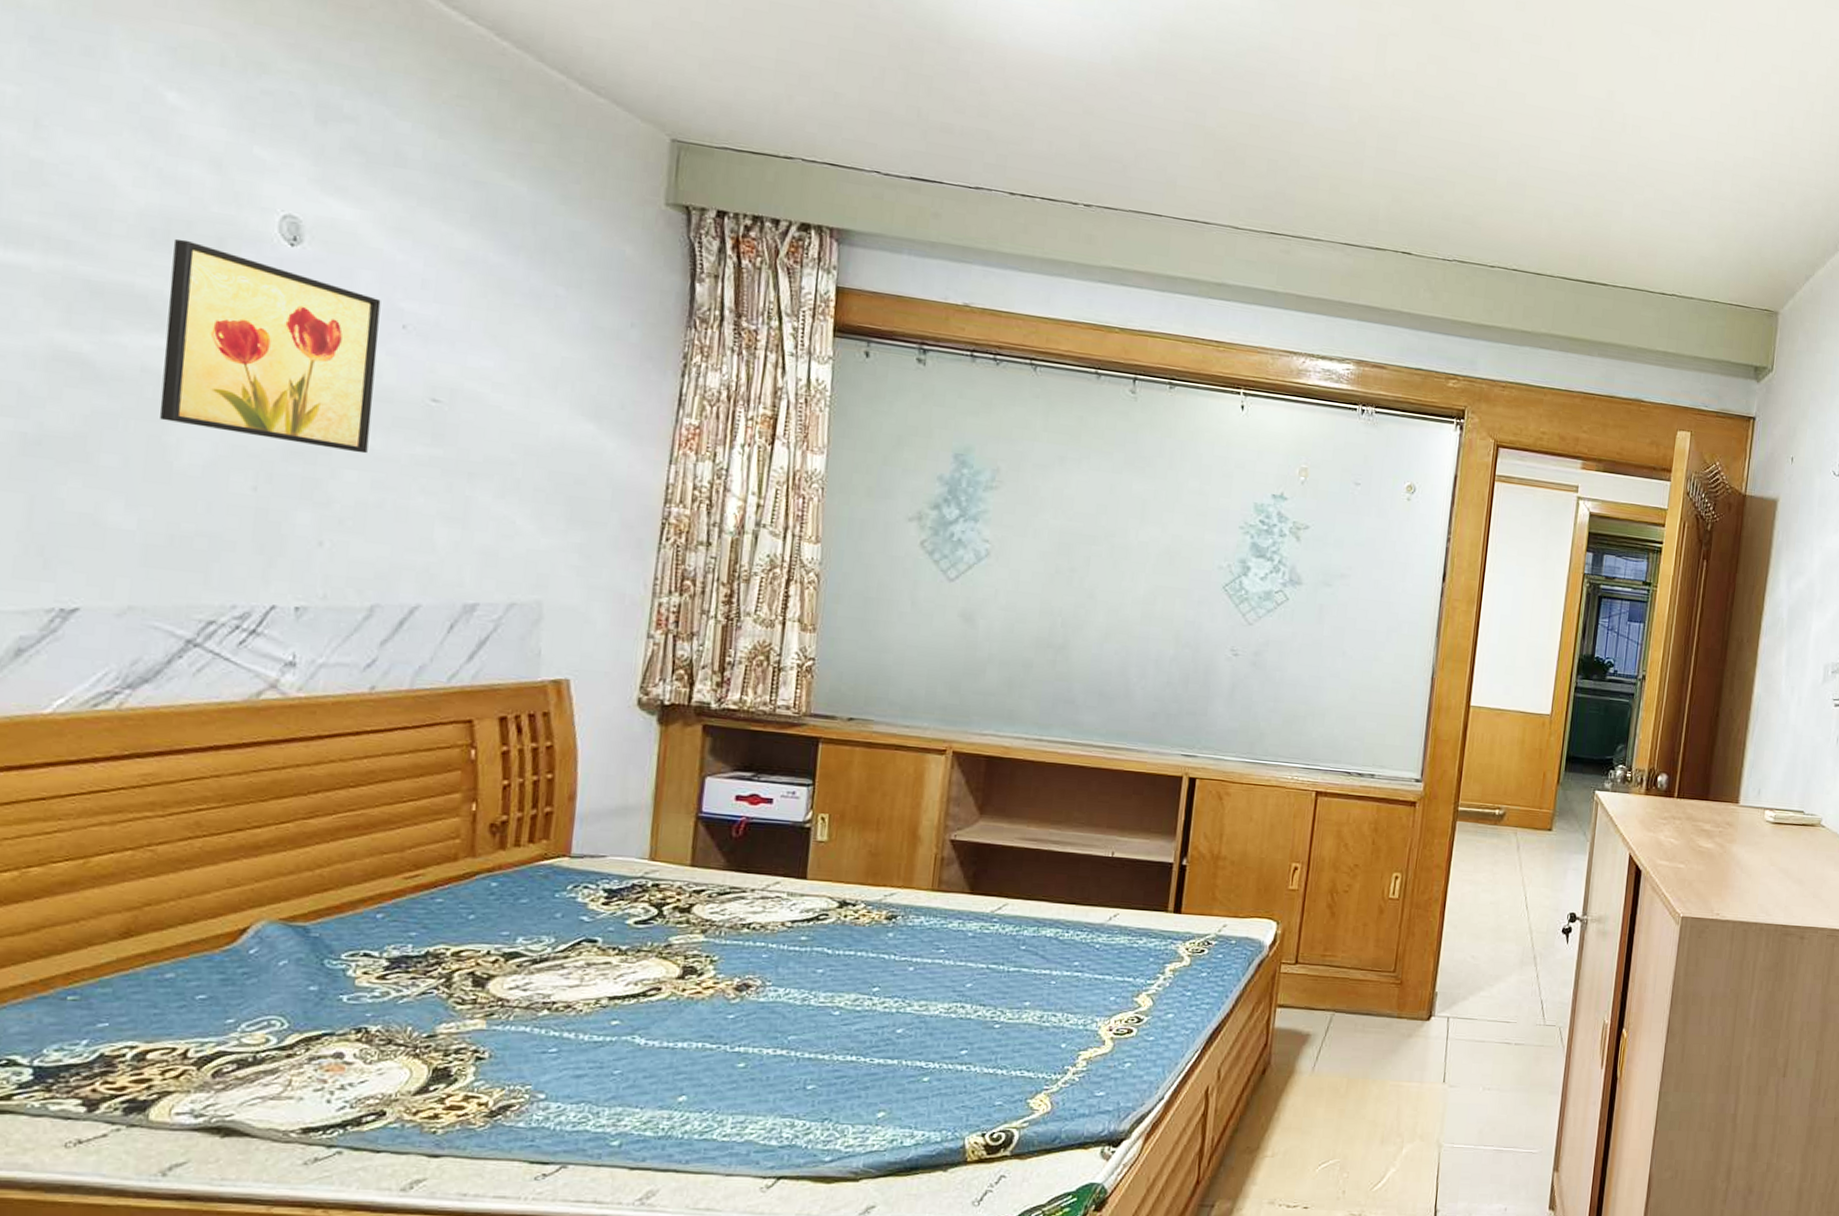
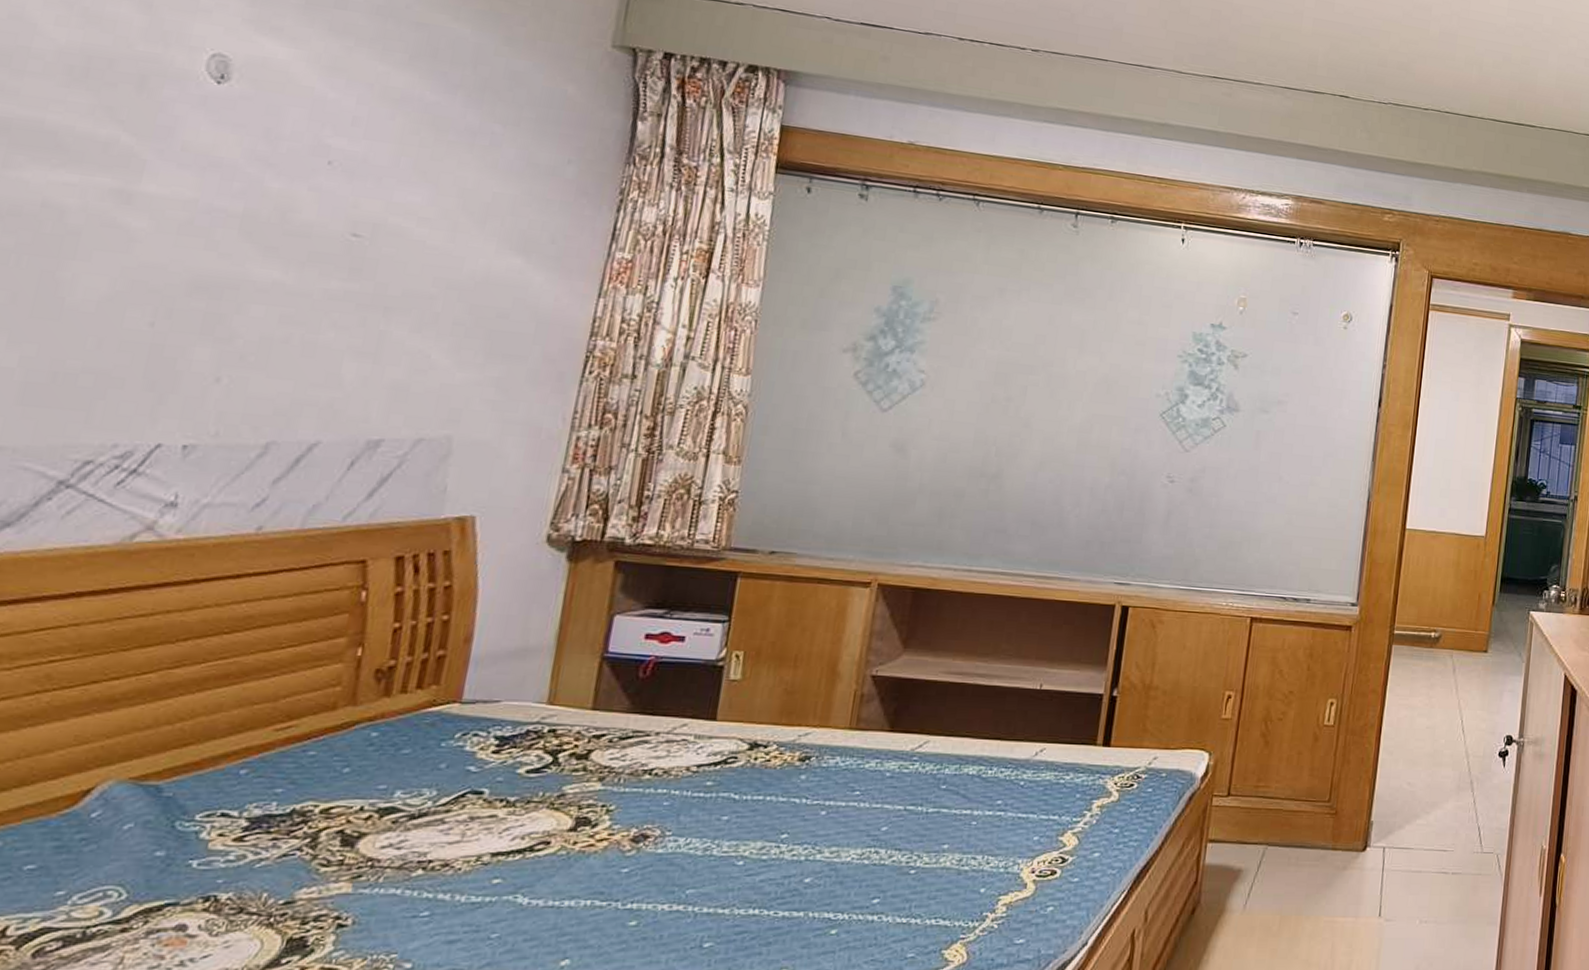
wall art: present [159,239,381,454] -> none [56,76,308,289]

